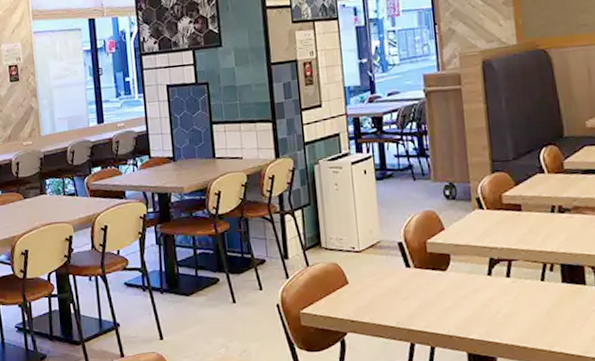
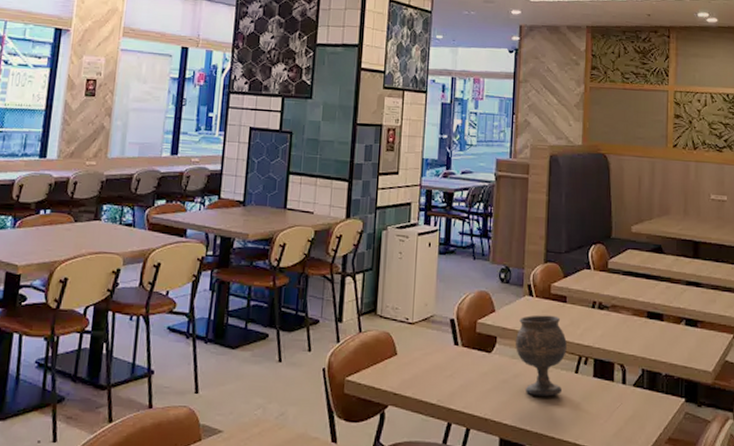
goblet: none [470,225,529,309] -> present [515,315,567,397]

